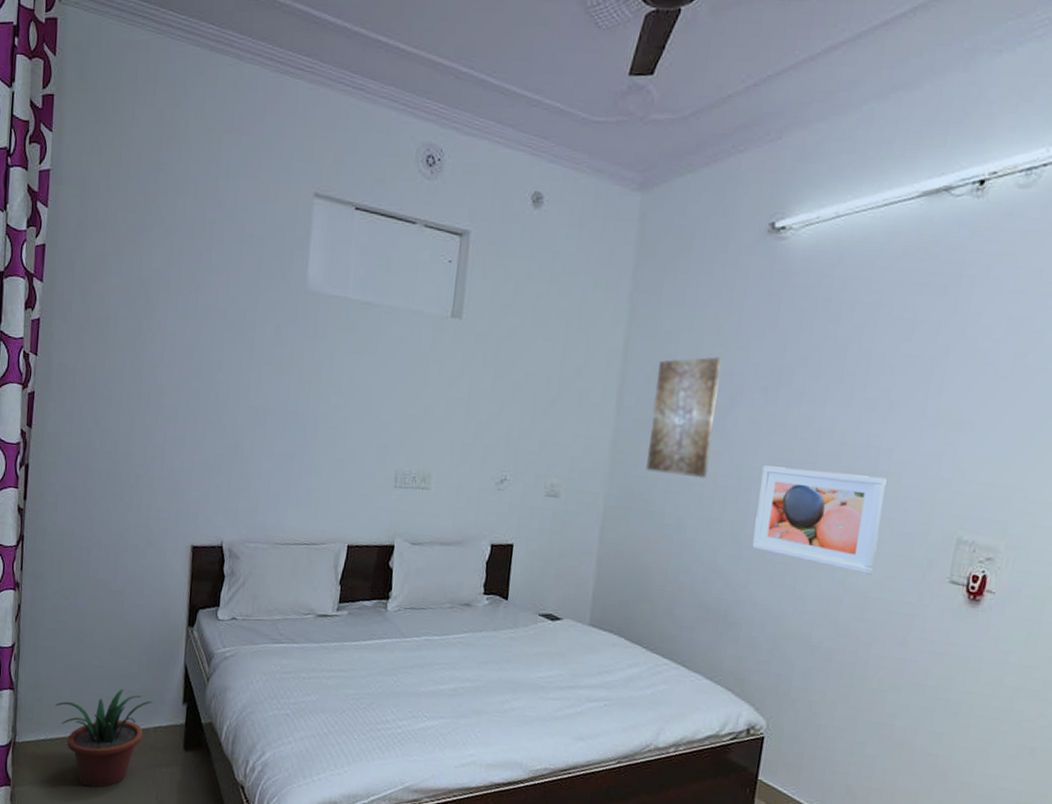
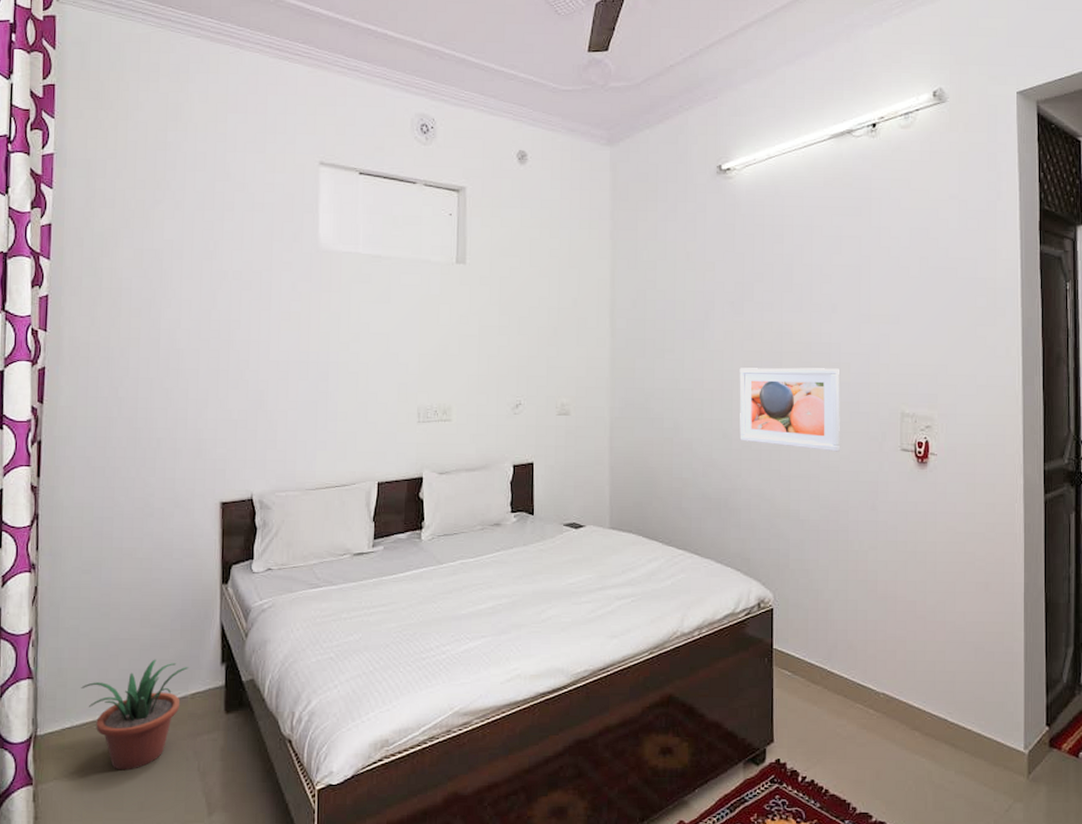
wall art: present [646,356,722,479] -> none [641,279,695,385]

